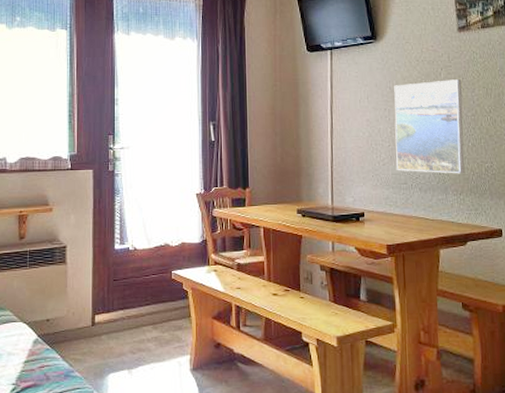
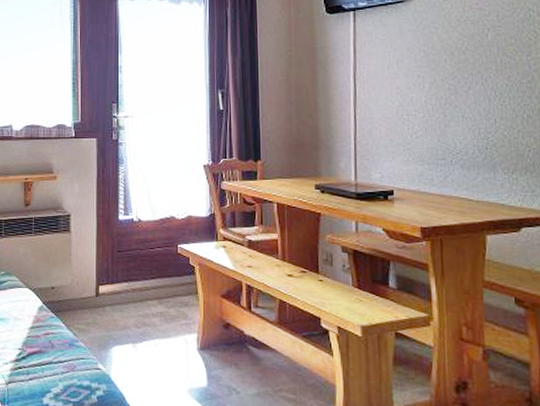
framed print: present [394,79,464,174] -> none [429,41,518,150]

